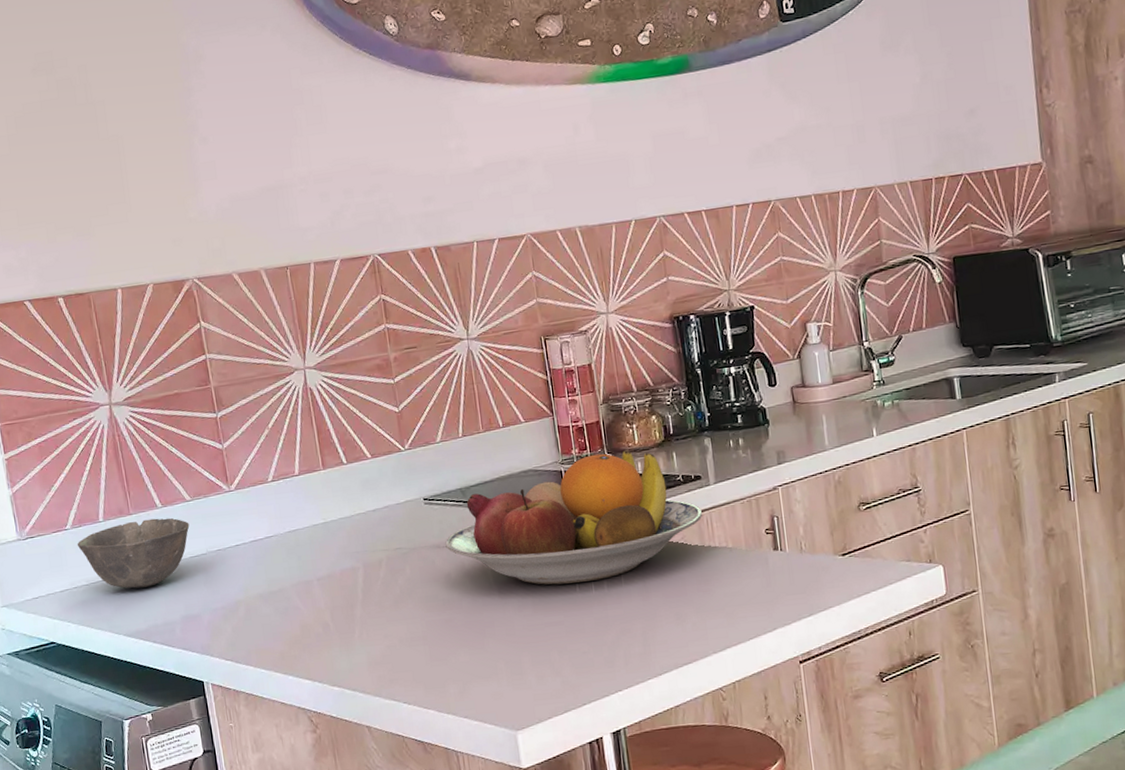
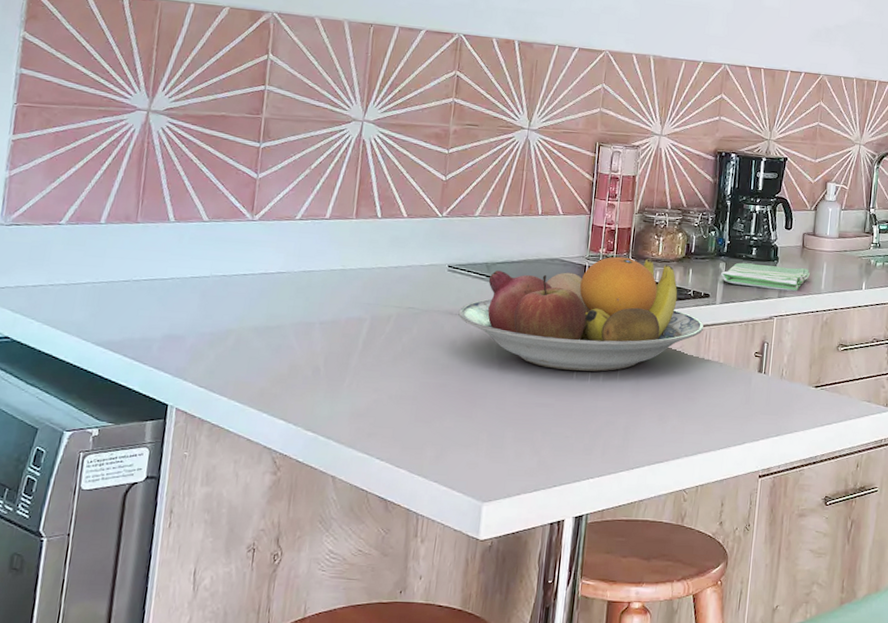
bowl: present [77,518,190,589] -> none [67,230,200,299]
dish towel: none [708,426,809,460] -> present [721,262,810,291]

